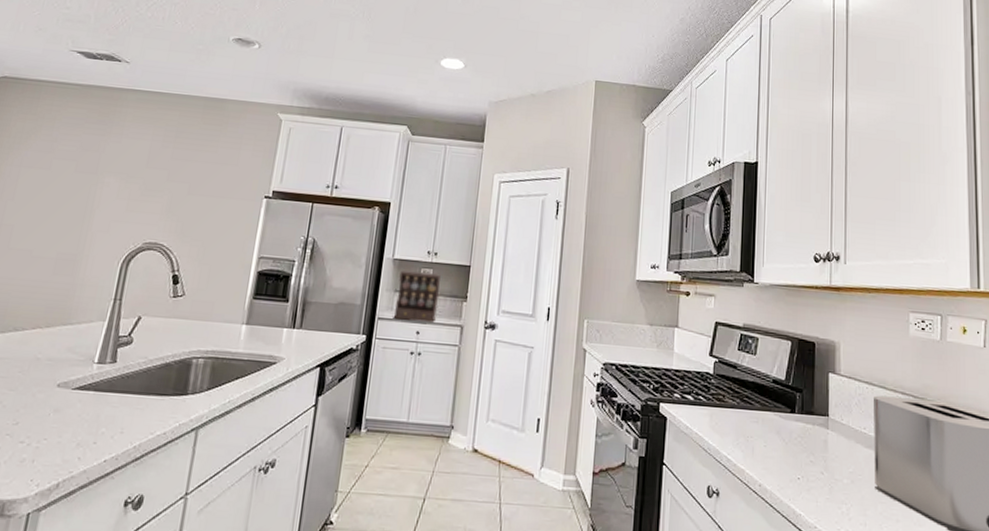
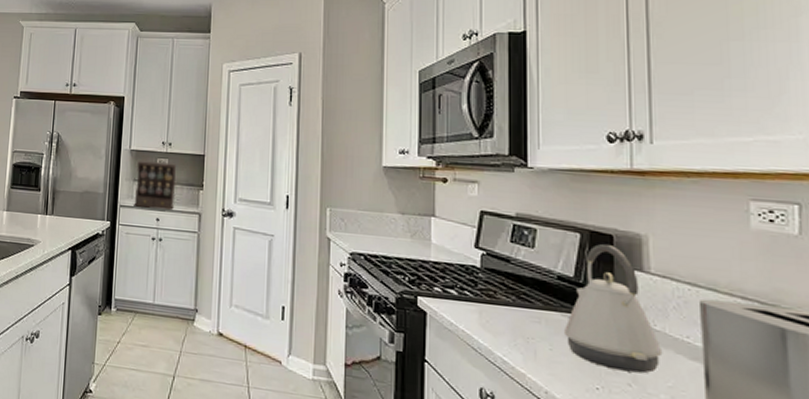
kettle: none [776,351,847,462] -> present [565,244,663,374]

